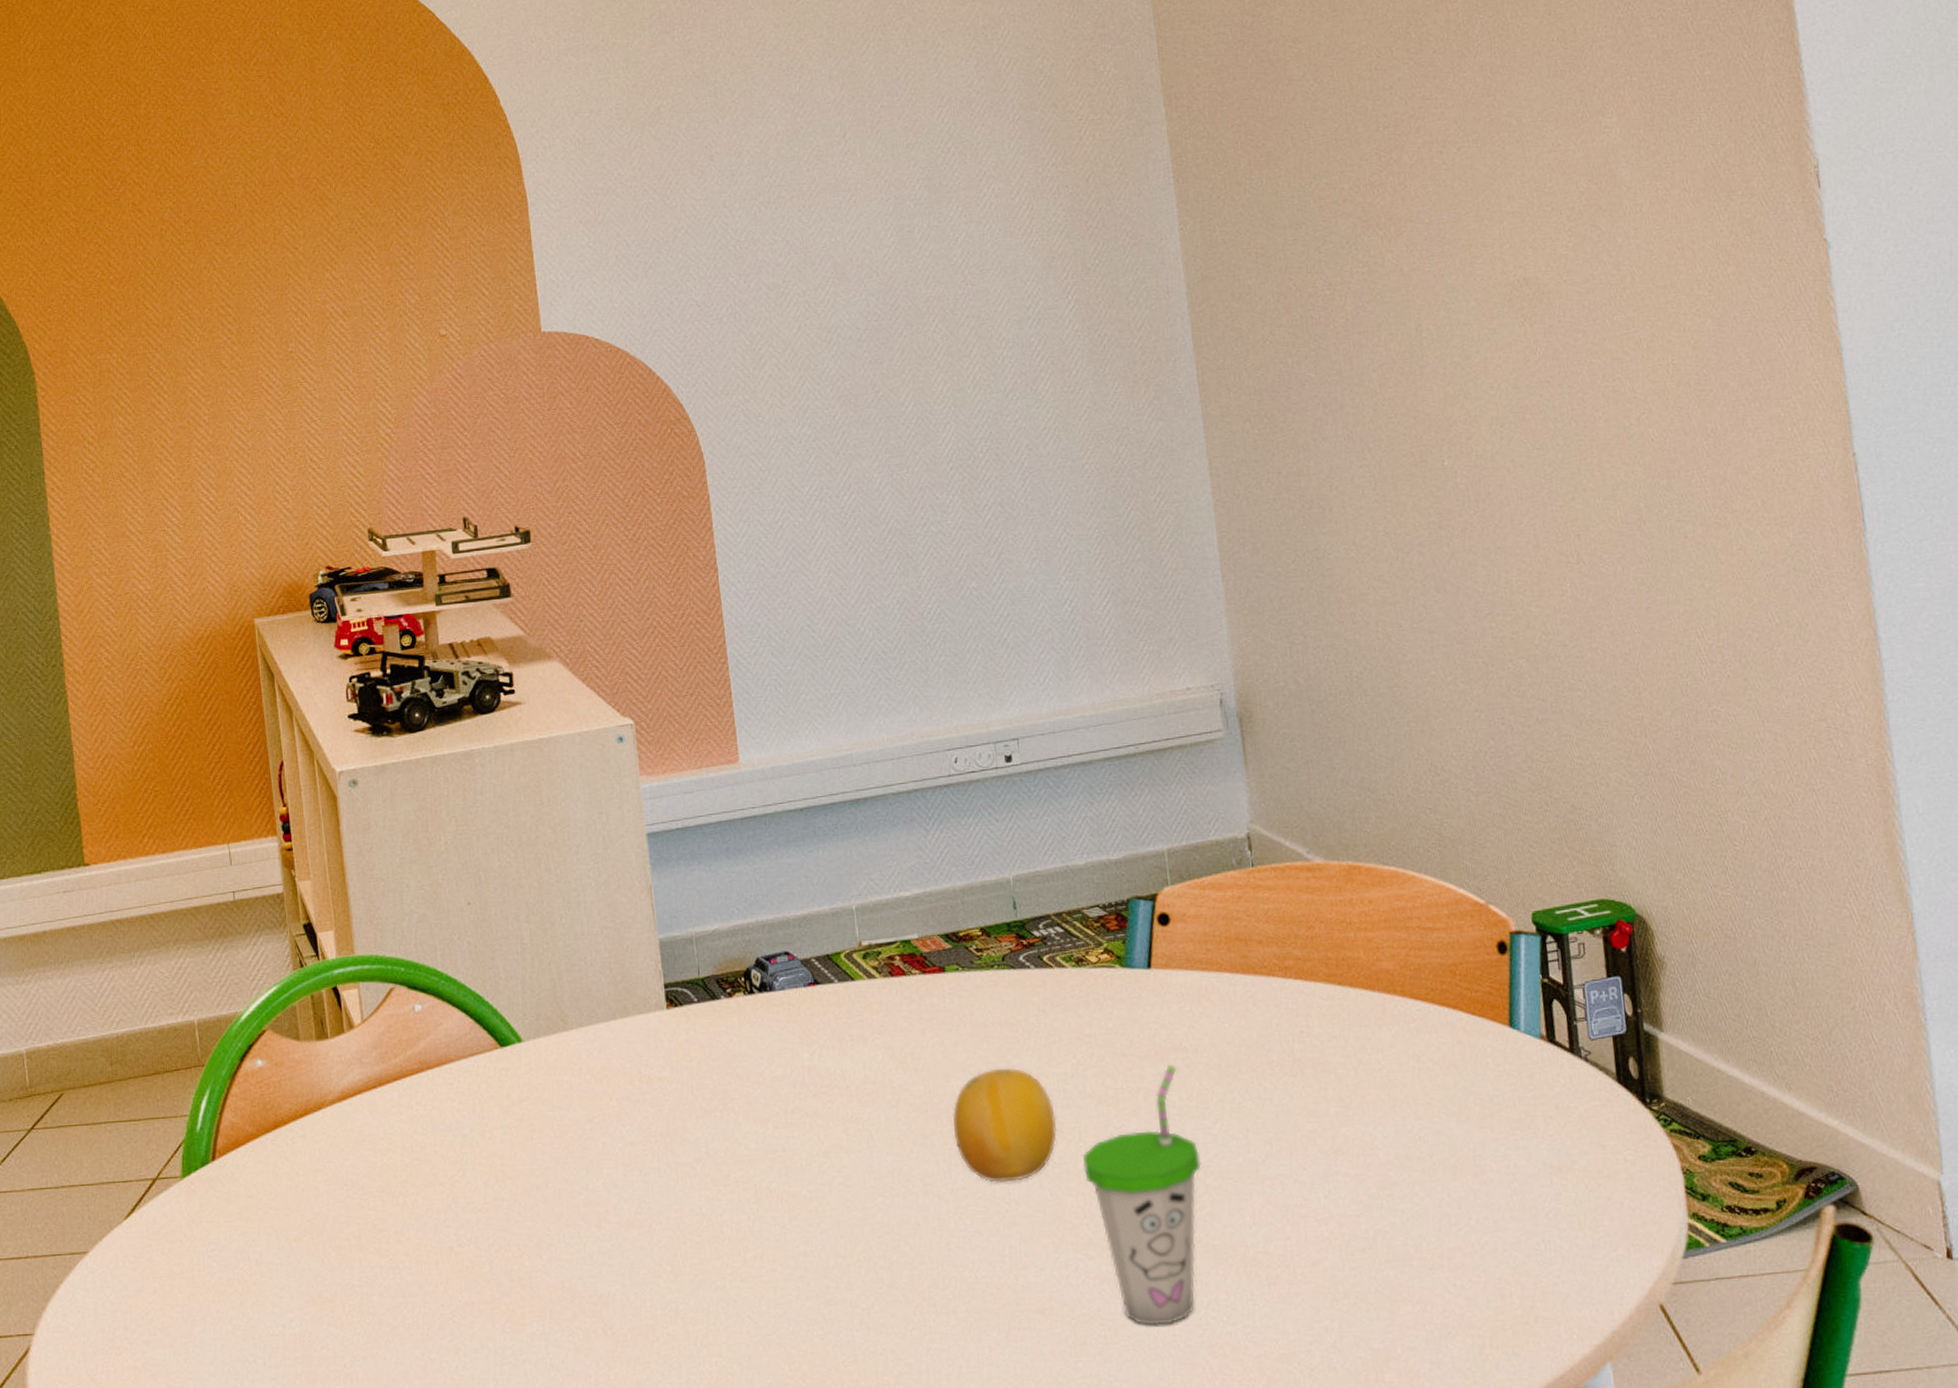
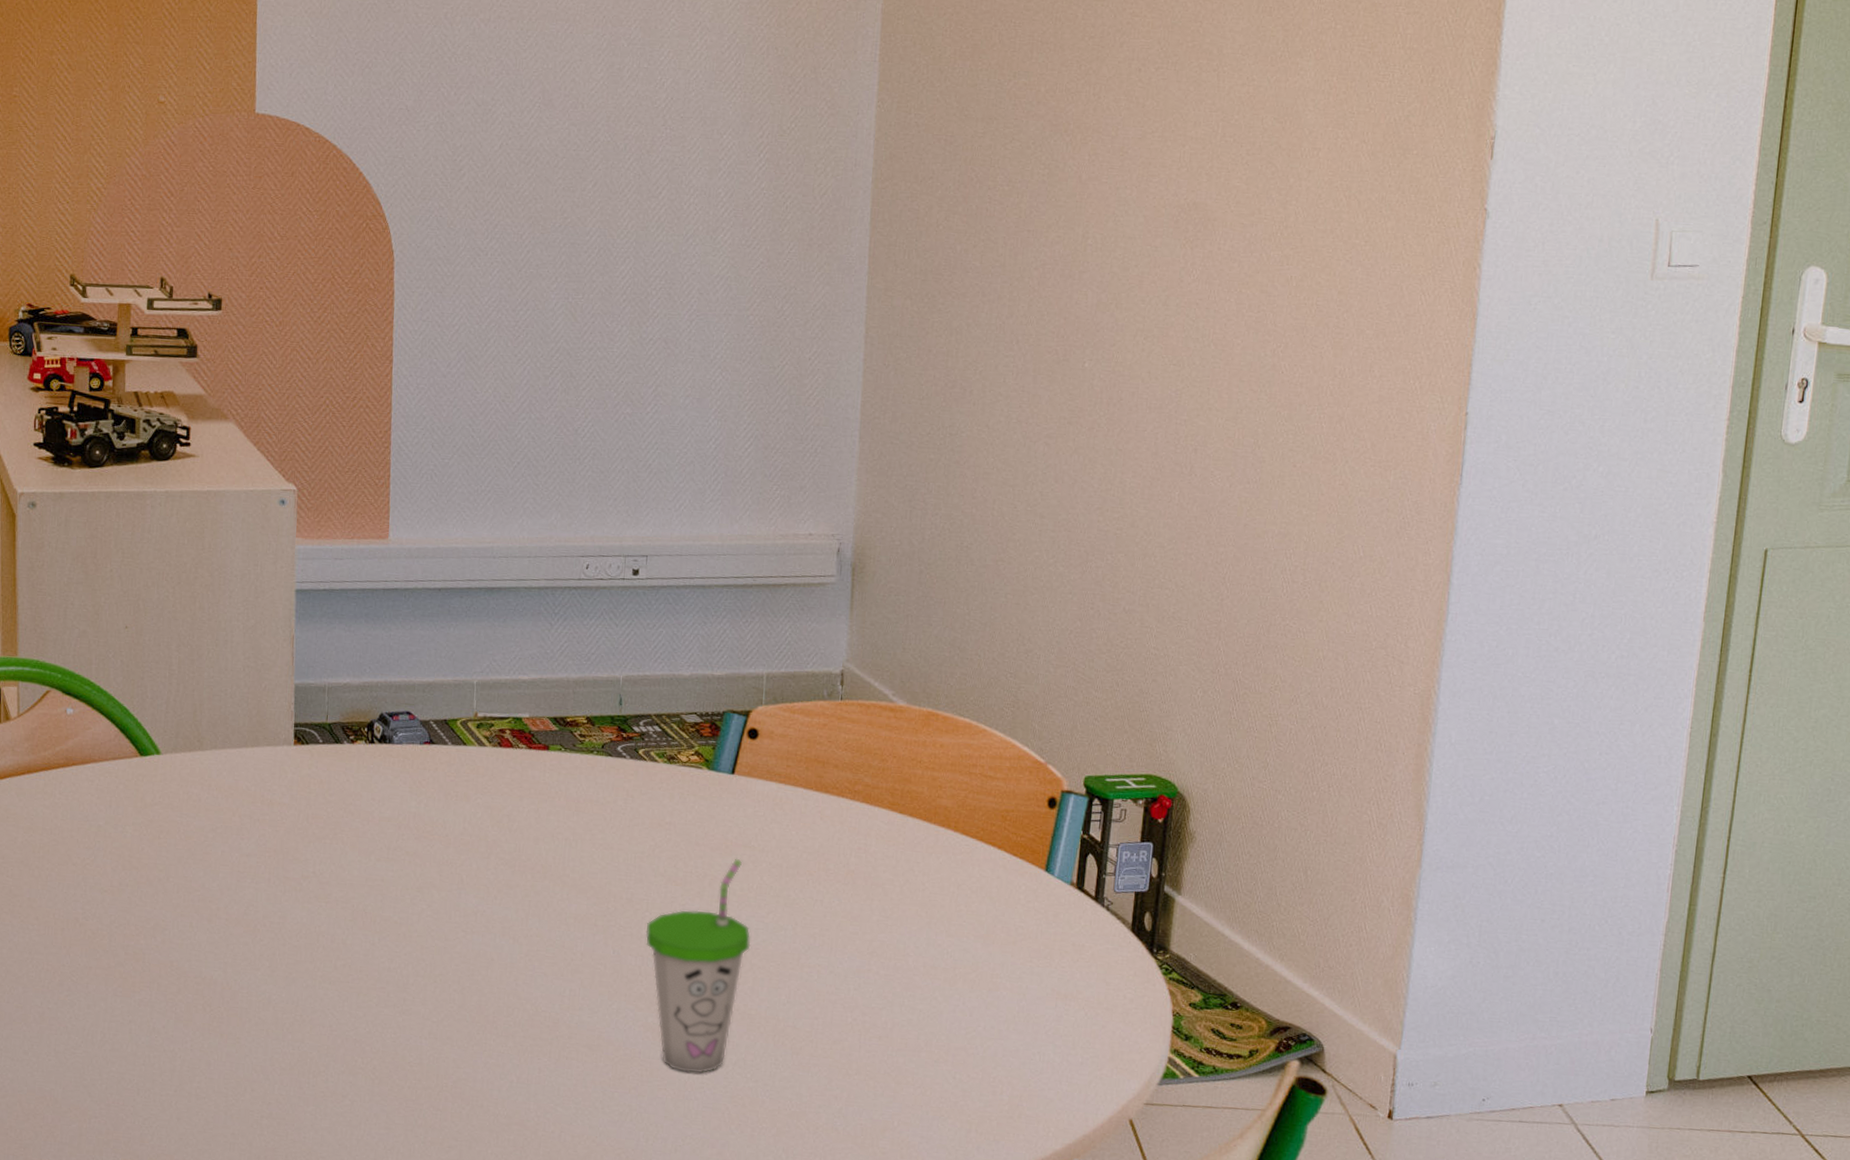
fruit: present [952,1067,1057,1183] -> none [535,838,629,937]

